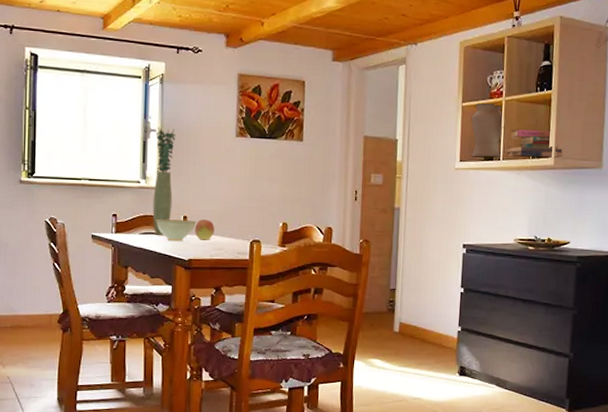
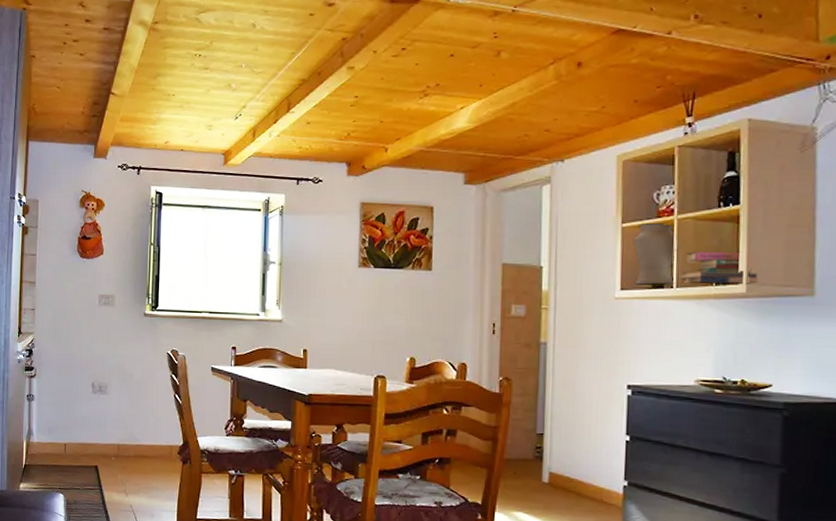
vase: present [152,127,175,235] -> none [272,259,295,369]
bowl: present [156,219,196,242] -> none [275,352,317,376]
fruit: present [195,219,215,240] -> none [315,353,336,375]

